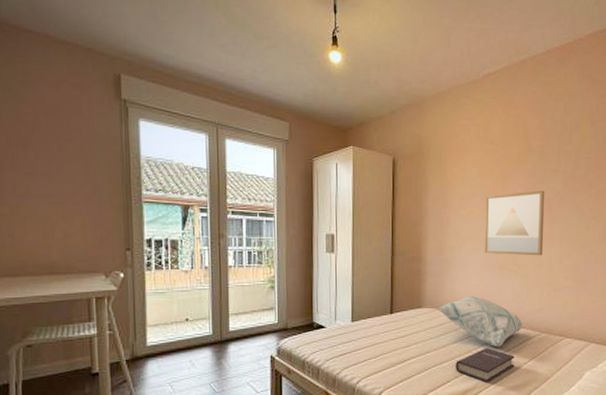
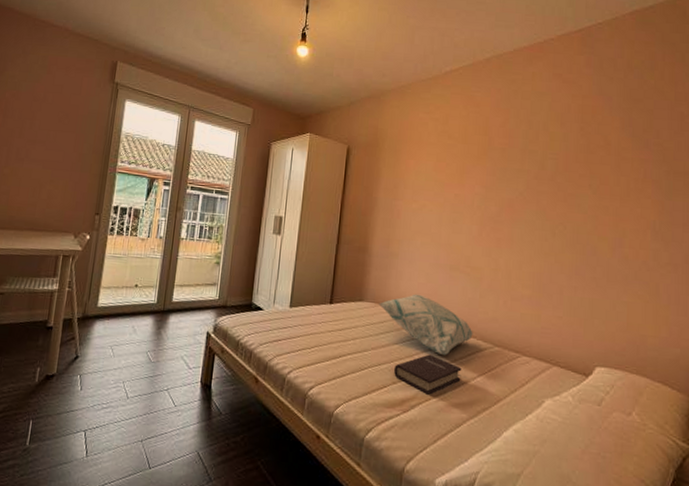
wall art: present [485,190,545,256] -> none [435,189,506,260]

